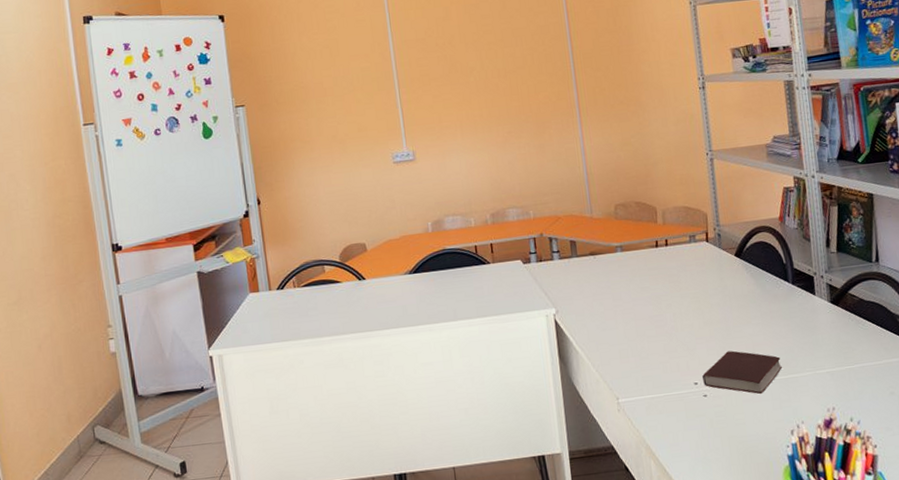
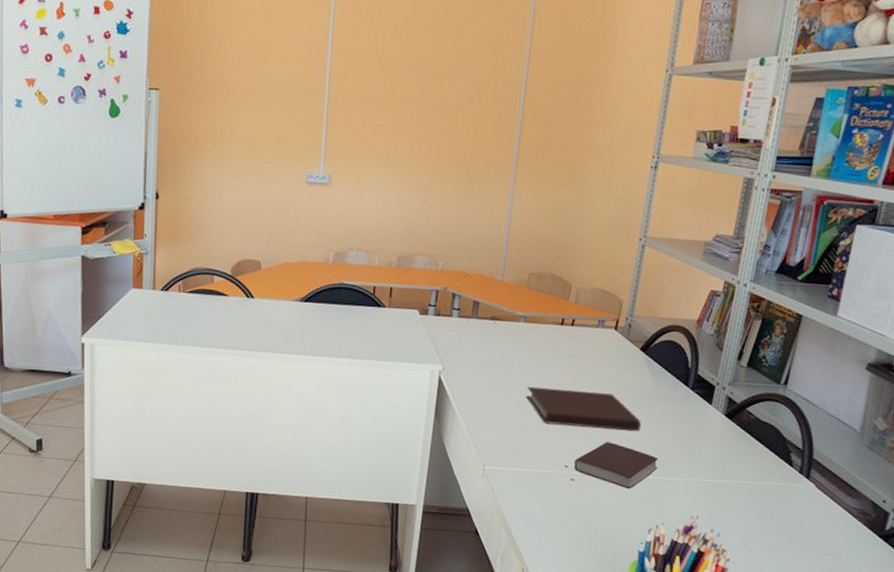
notebook: none [639,303,756,345] -> present [525,386,641,432]

